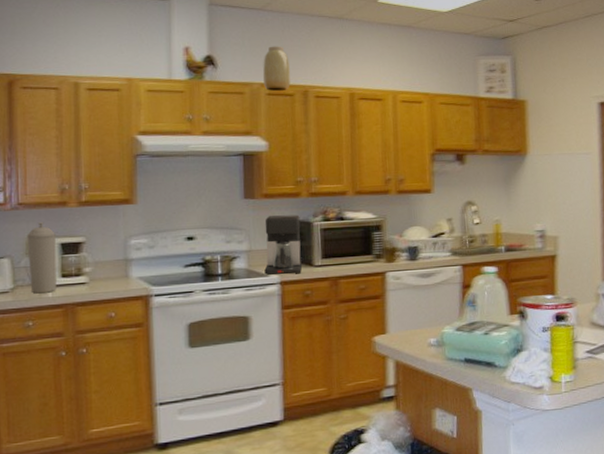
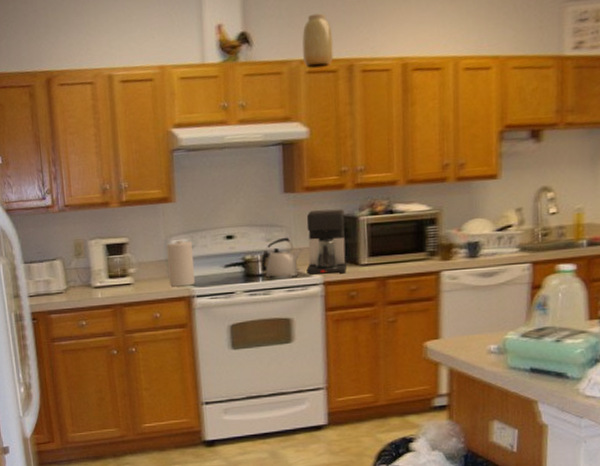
canister: present [27,222,57,294] -> none [74,223,105,294]
paper towel holder: none [125,240,154,286] -> present [166,240,196,287]
kettle: none [221,239,262,277] -> present [261,237,304,278]

